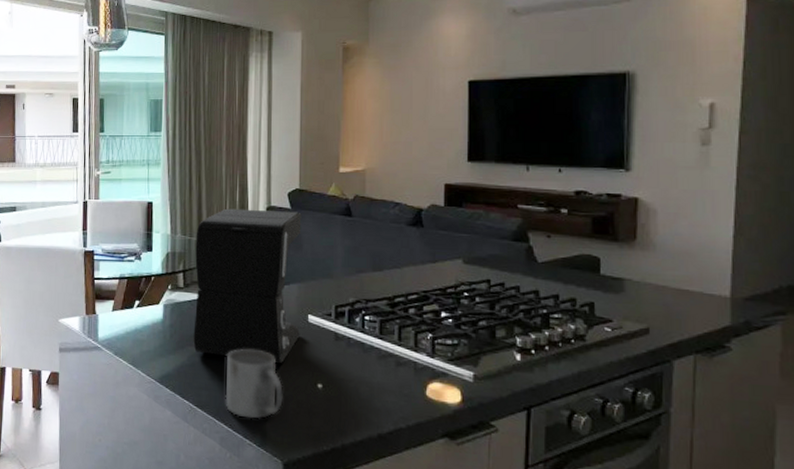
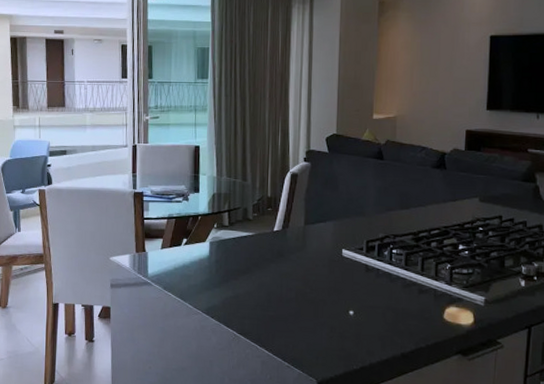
coffee maker: present [193,208,302,363] -> none [237,152,338,293]
mug: present [225,349,283,420] -> none [266,281,319,344]

